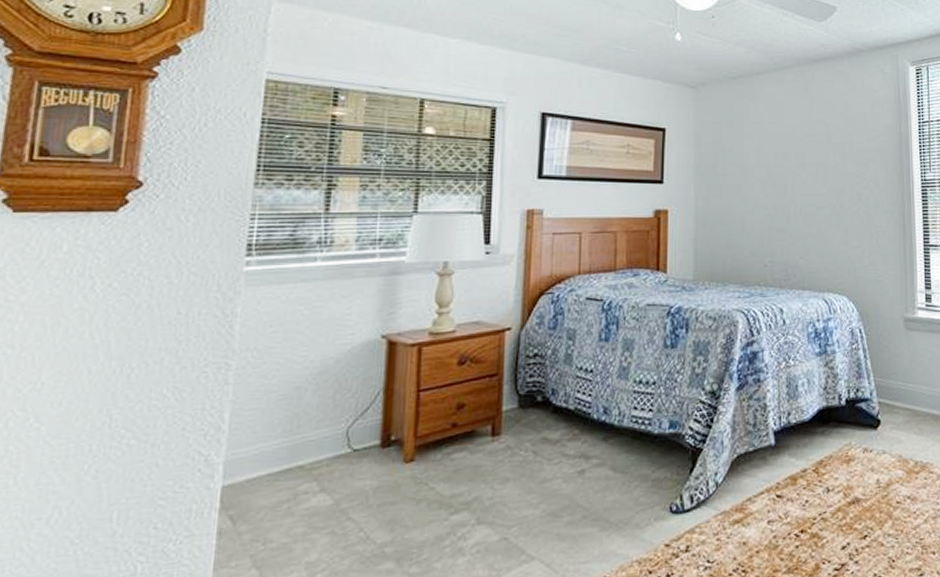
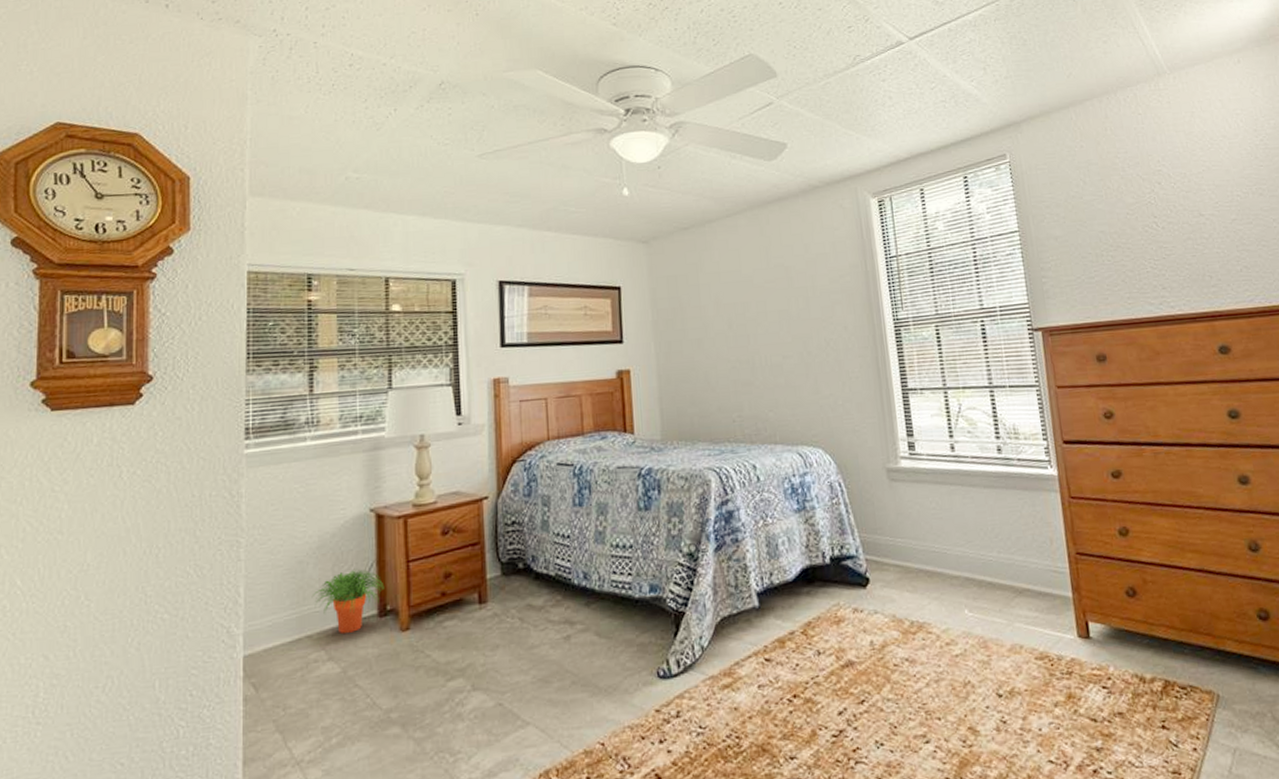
potted plant: none [307,396,391,464] -> present [311,568,385,634]

